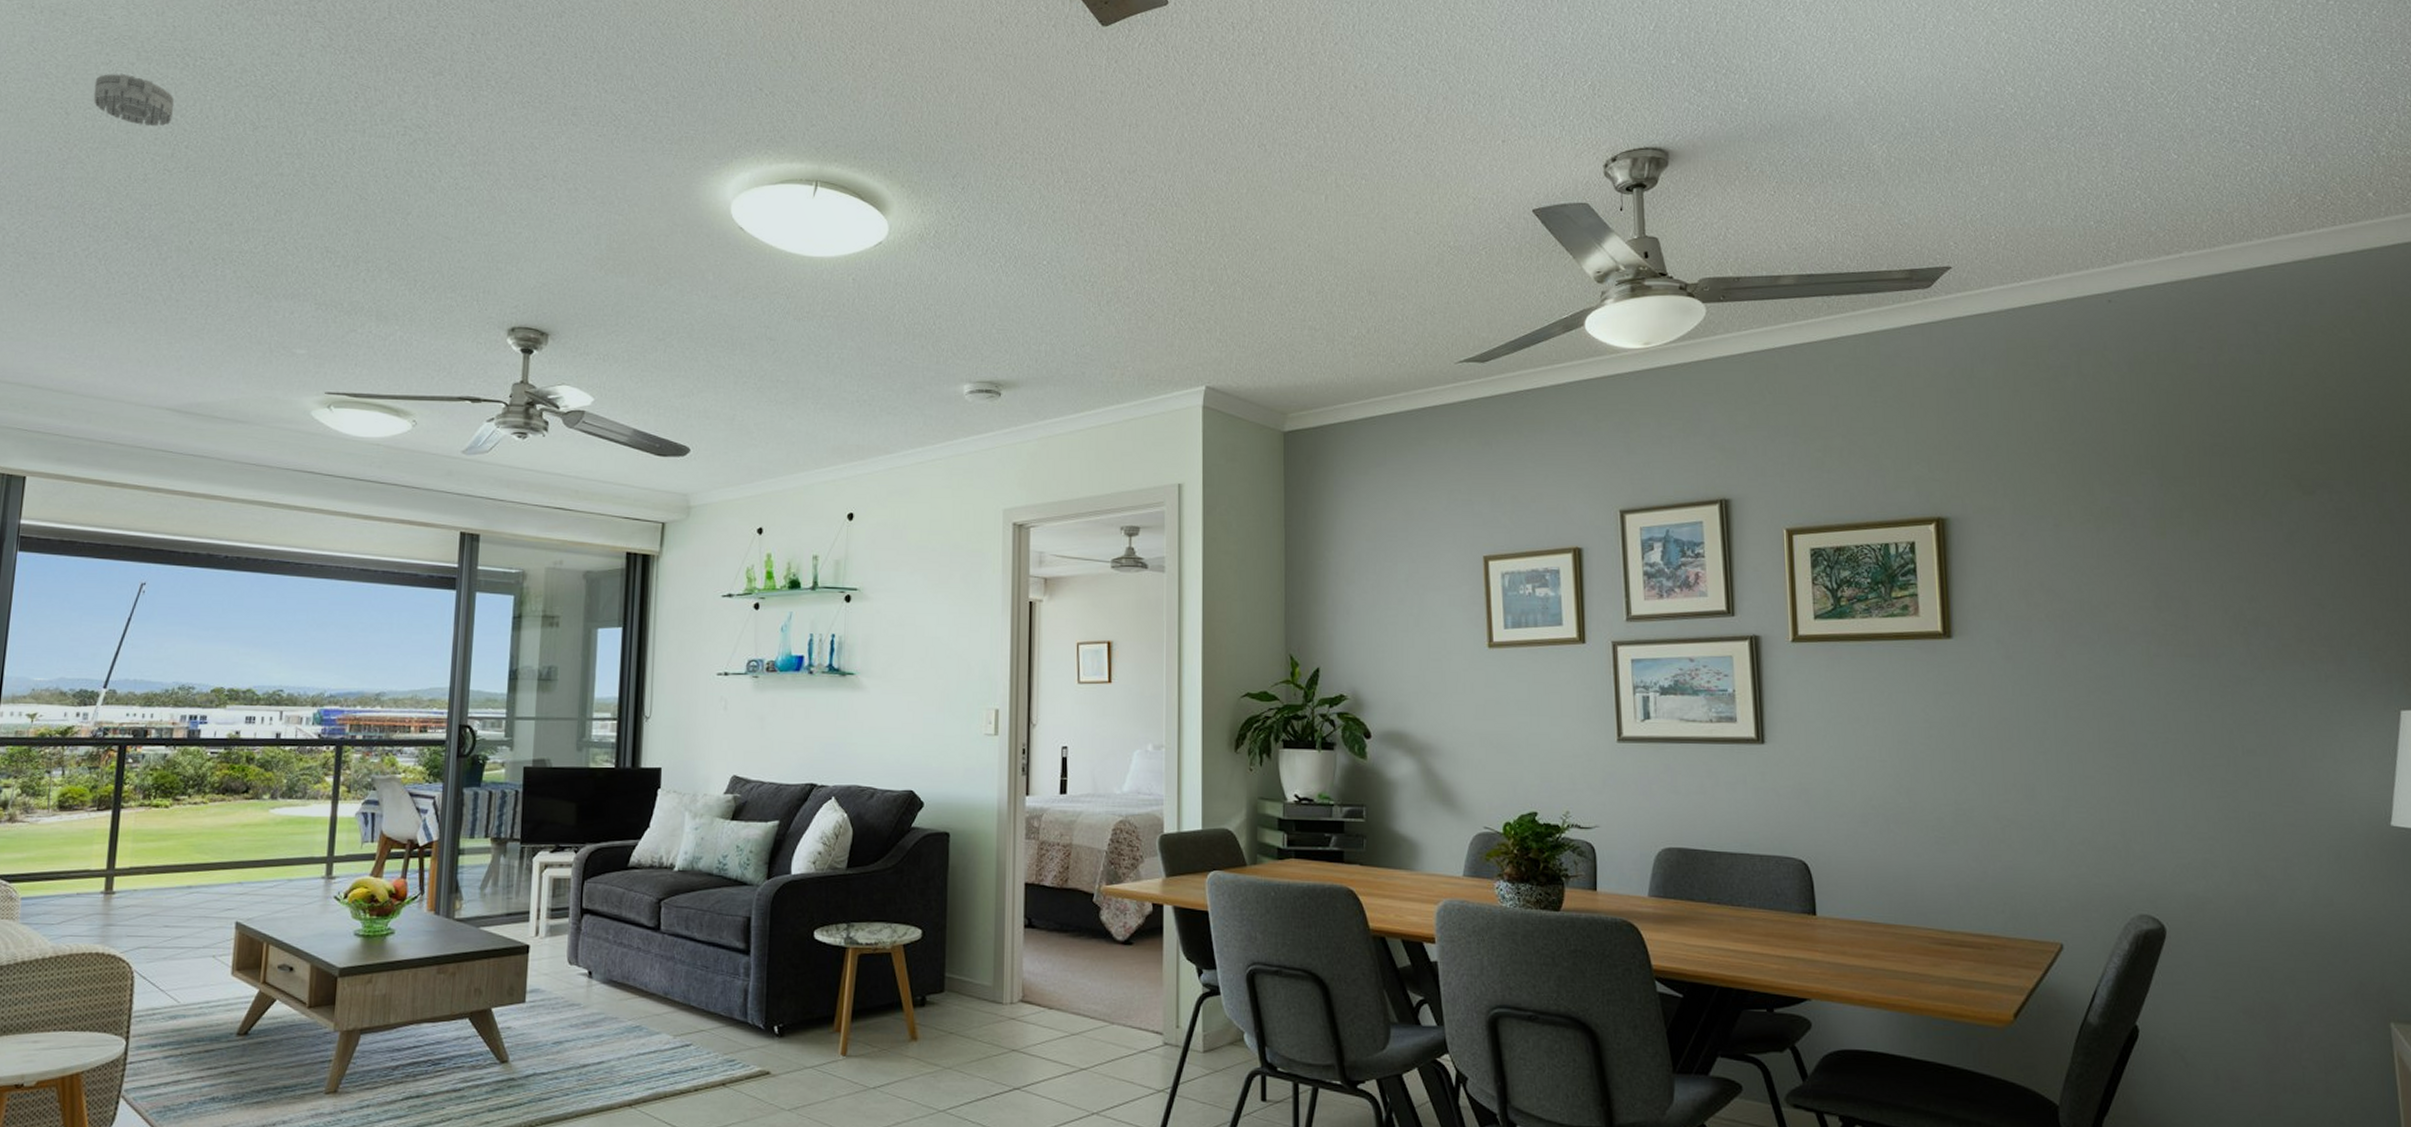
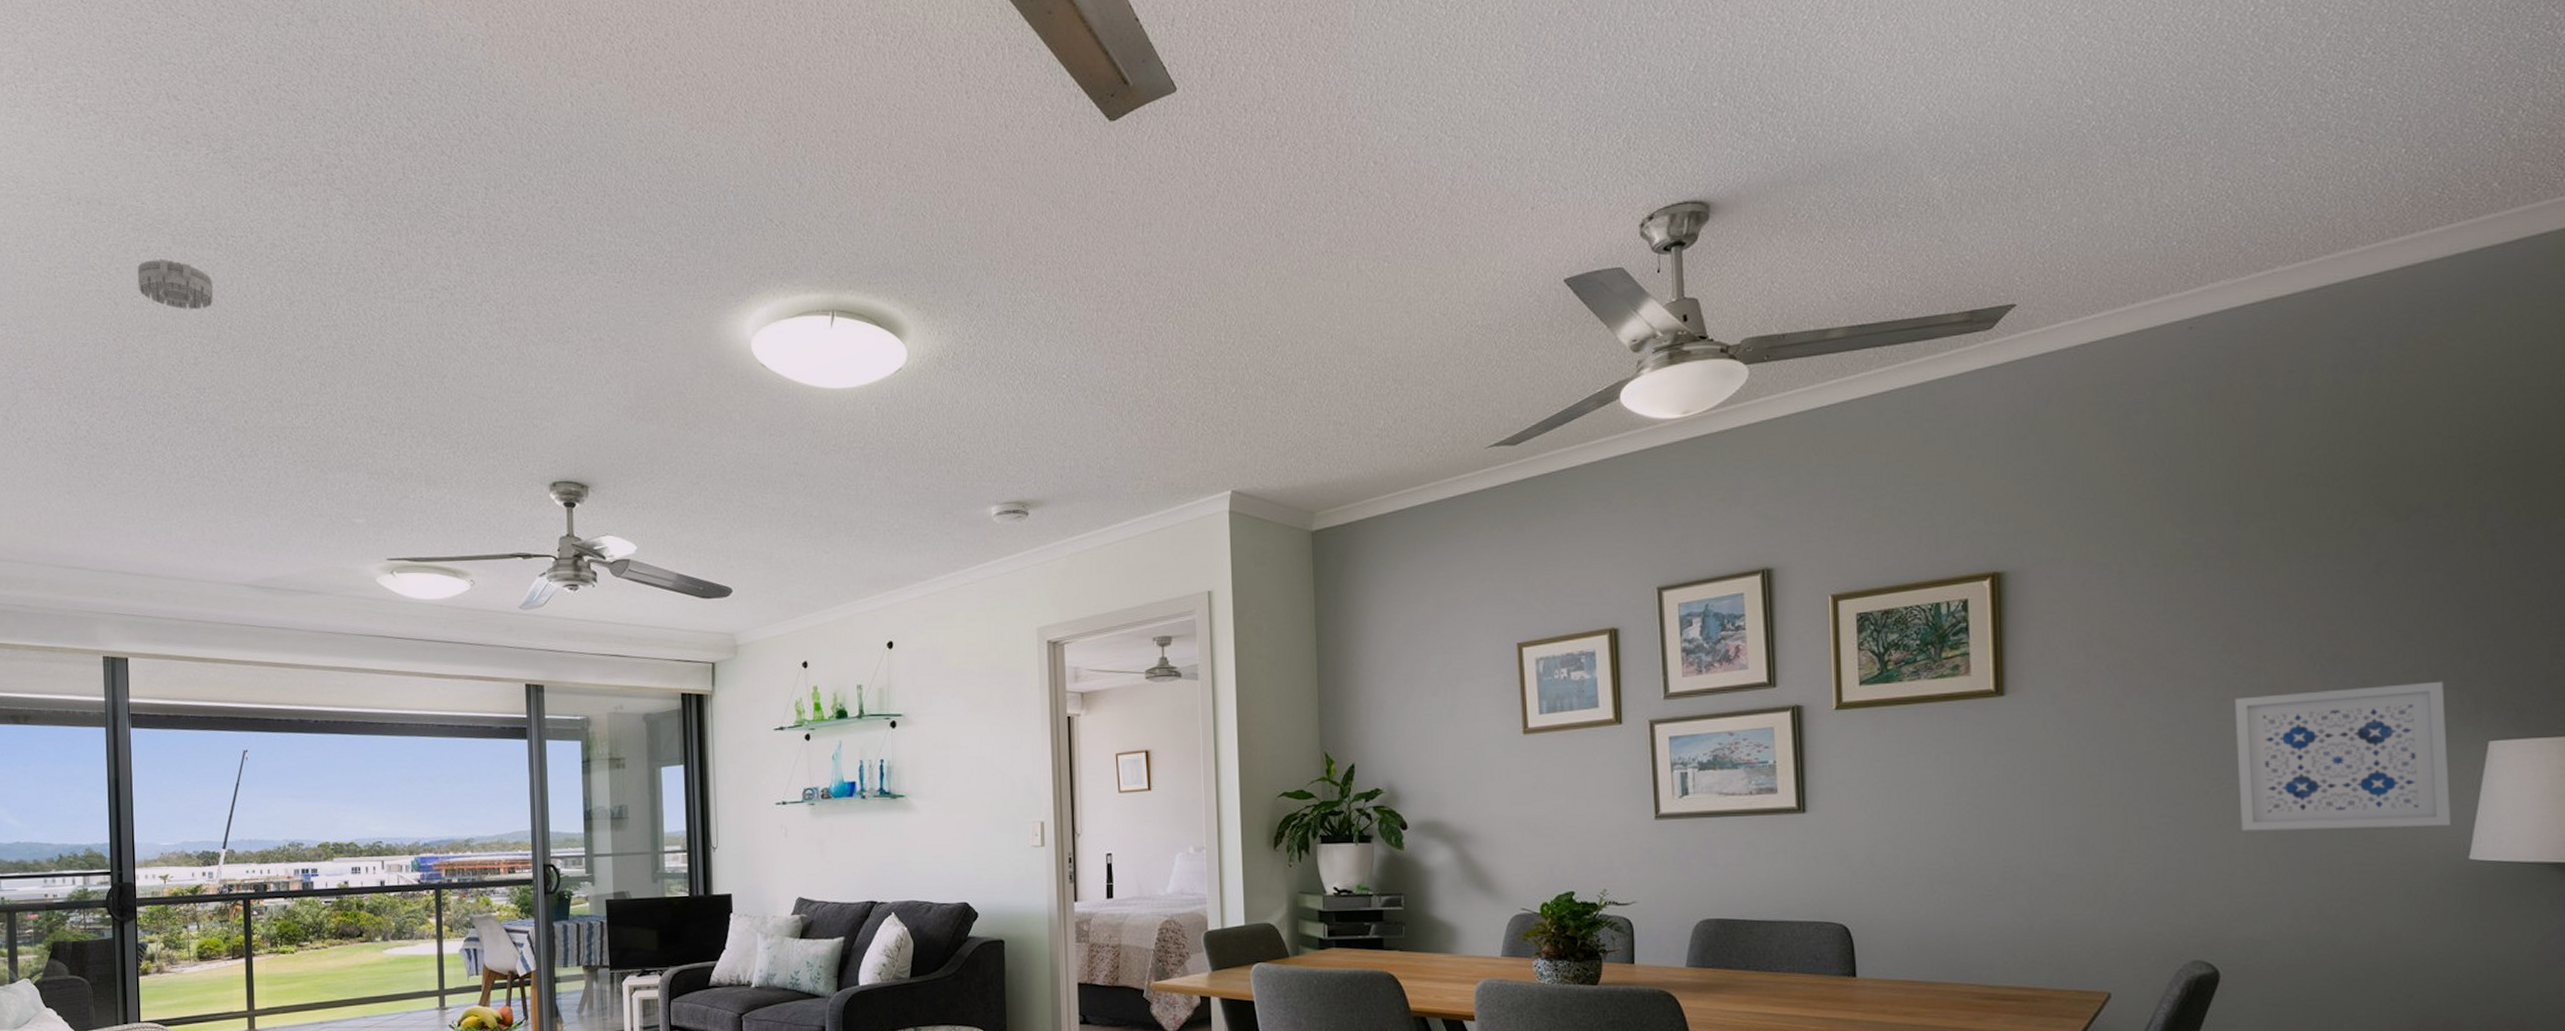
wall art: none [2166,649,2372,791] -> present [2234,681,2450,831]

